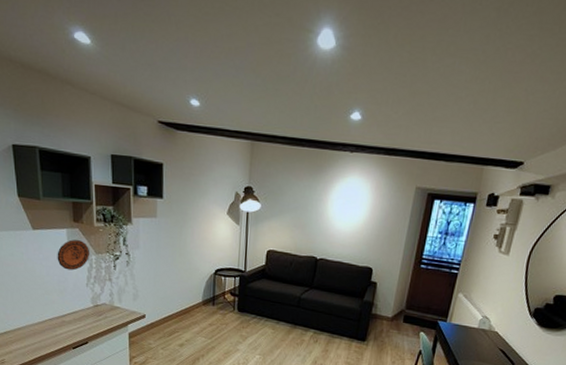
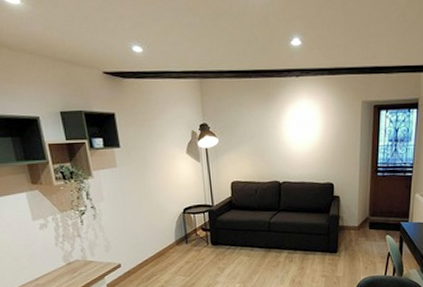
decorative plate: present [57,239,90,271] -> none [19,202,55,233]

